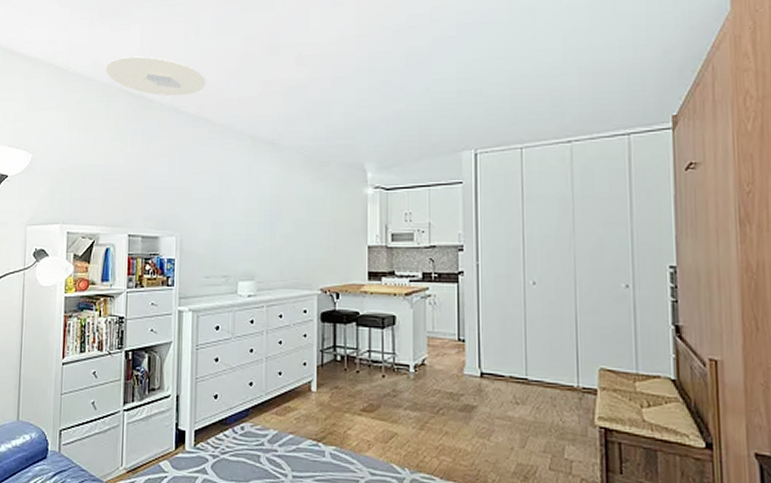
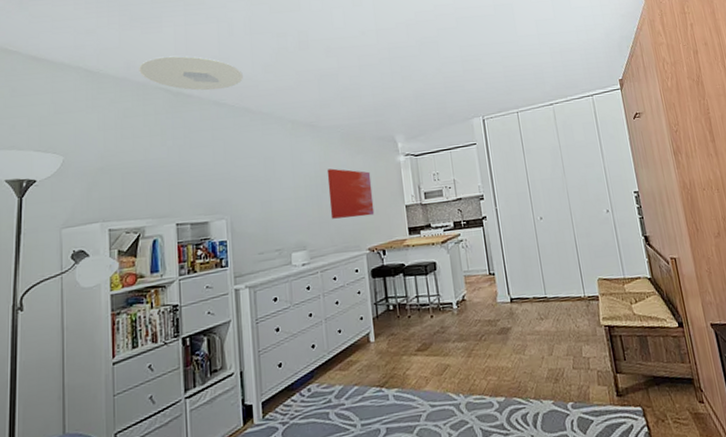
wall art: none [283,194,332,252] -> present [327,168,375,219]

